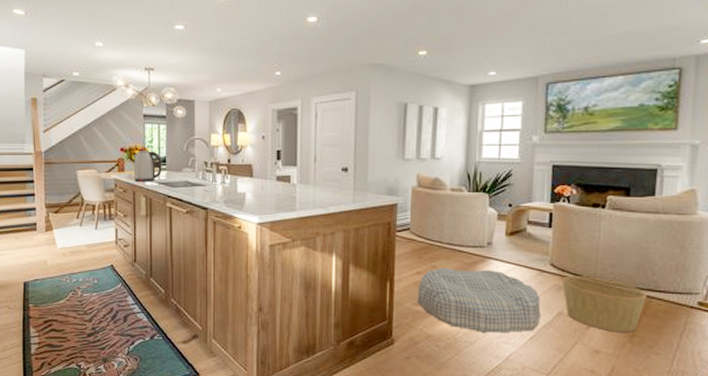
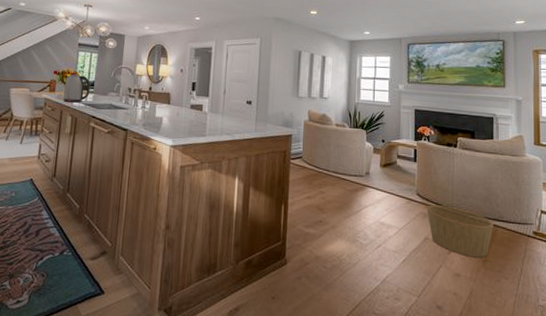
dog bed: present [417,267,541,333] -> none [307,193,411,256]

